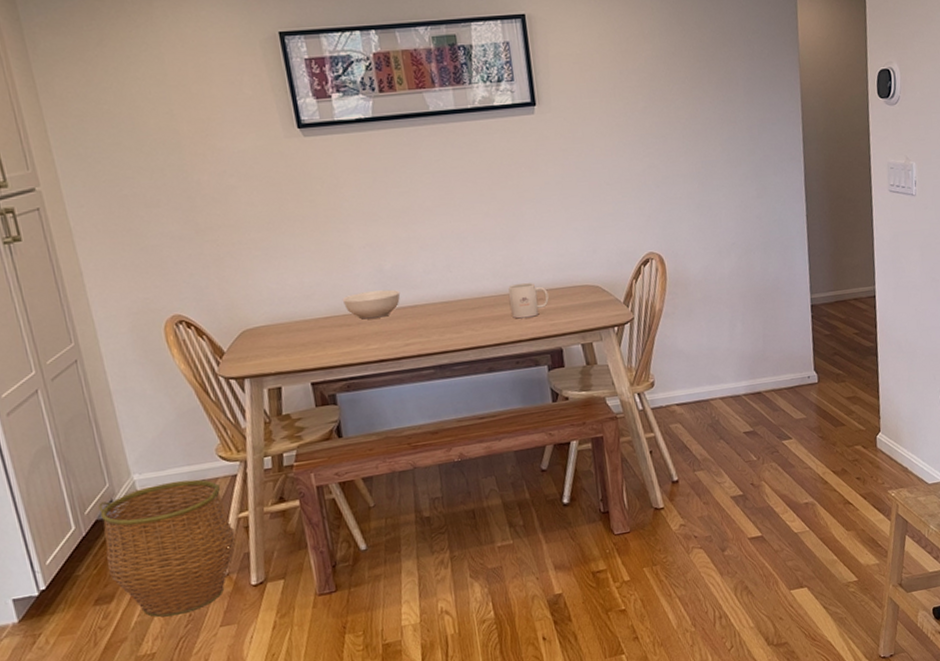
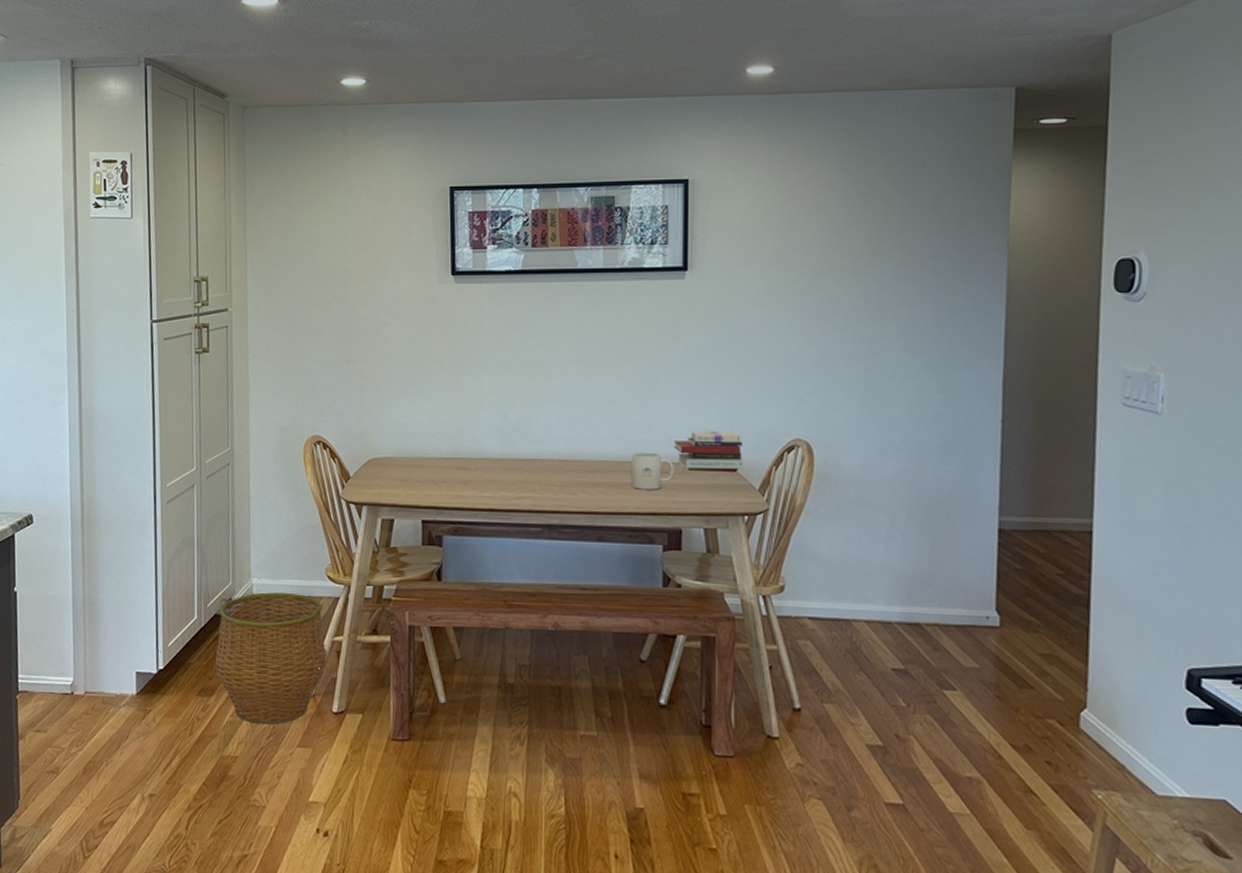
bowl: present [342,289,401,320] -> none [464,438,521,466]
books: none [545,252,609,295] -> present [674,430,744,472]

